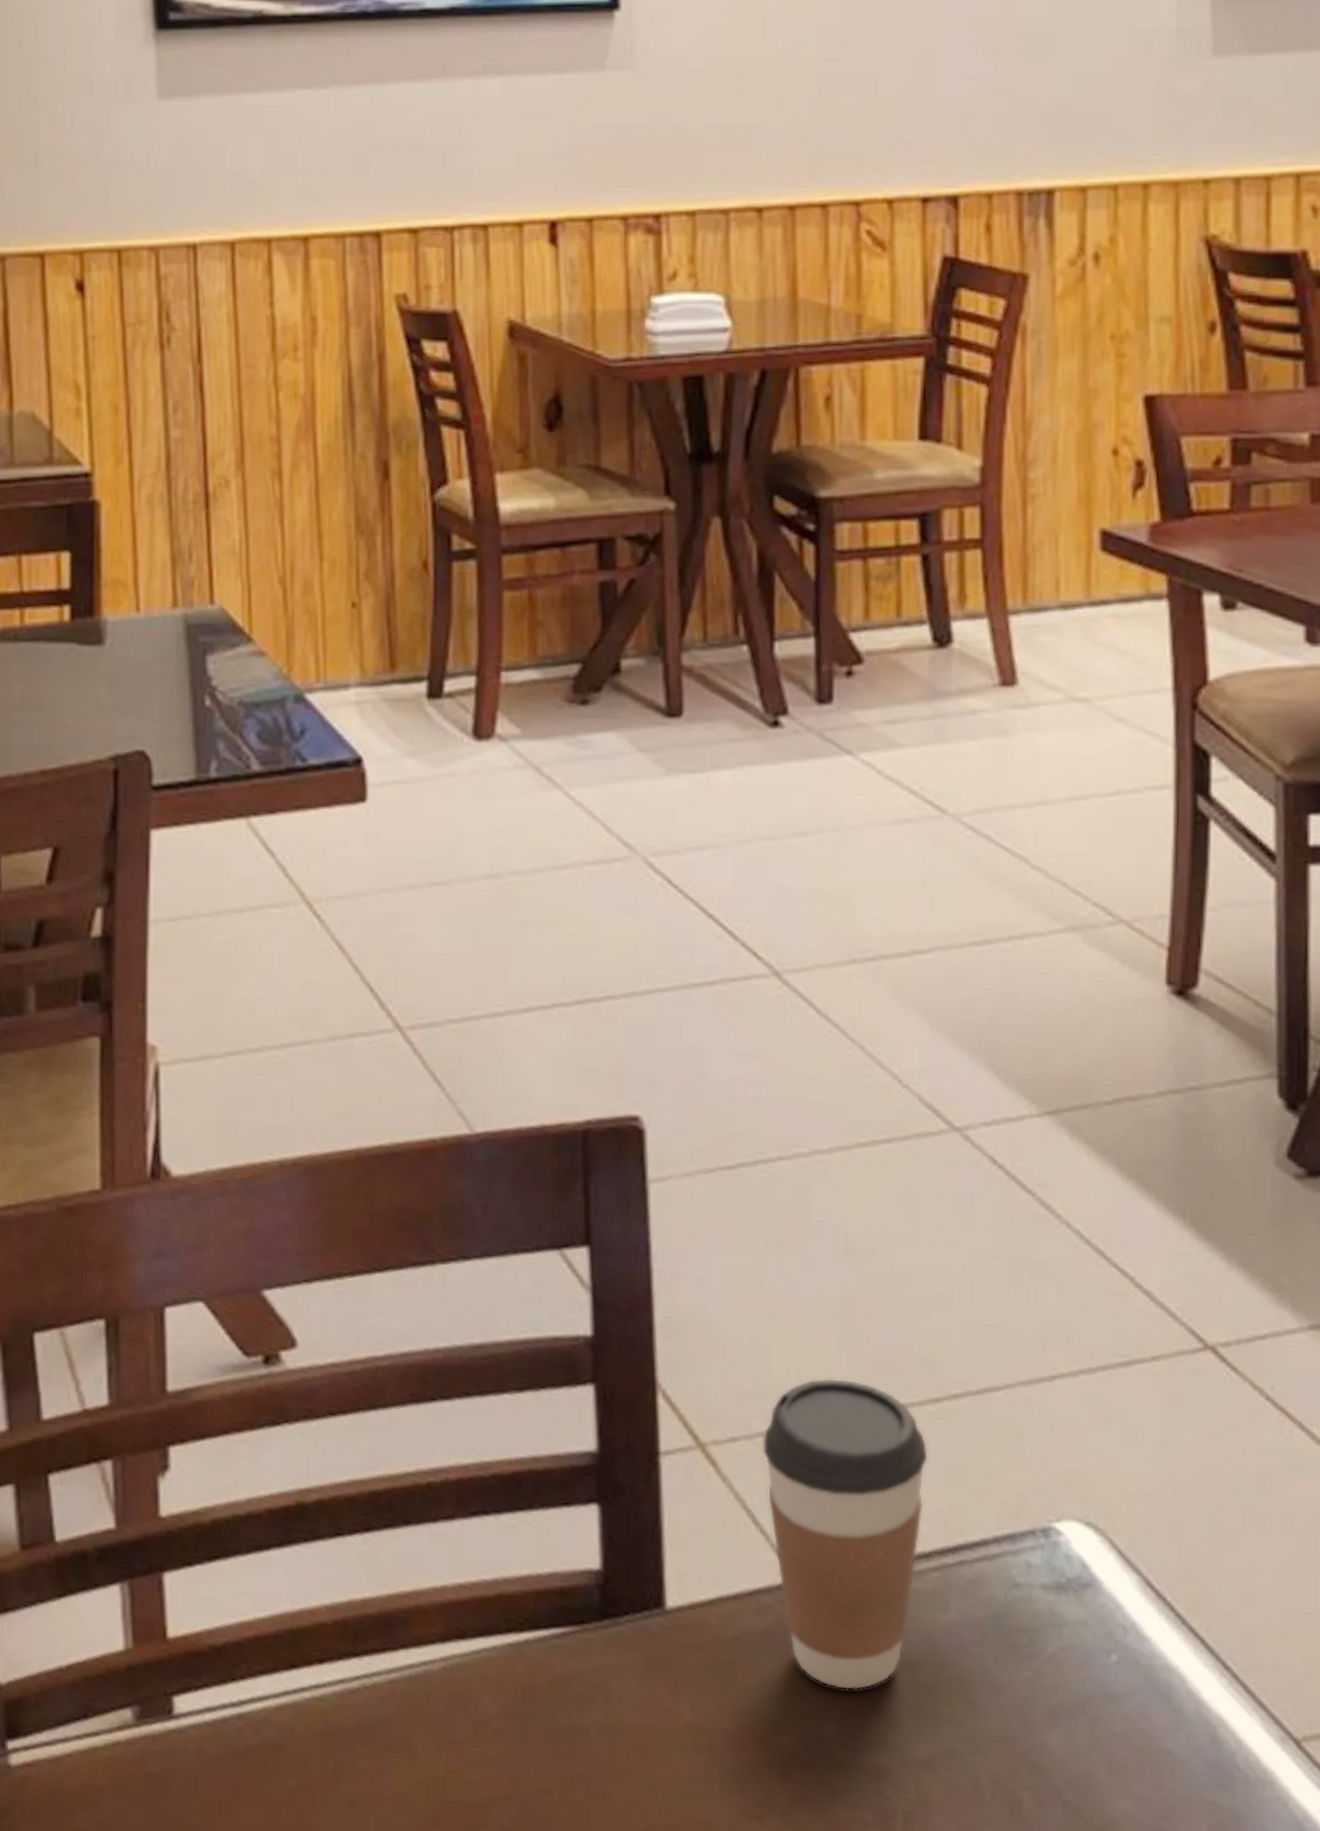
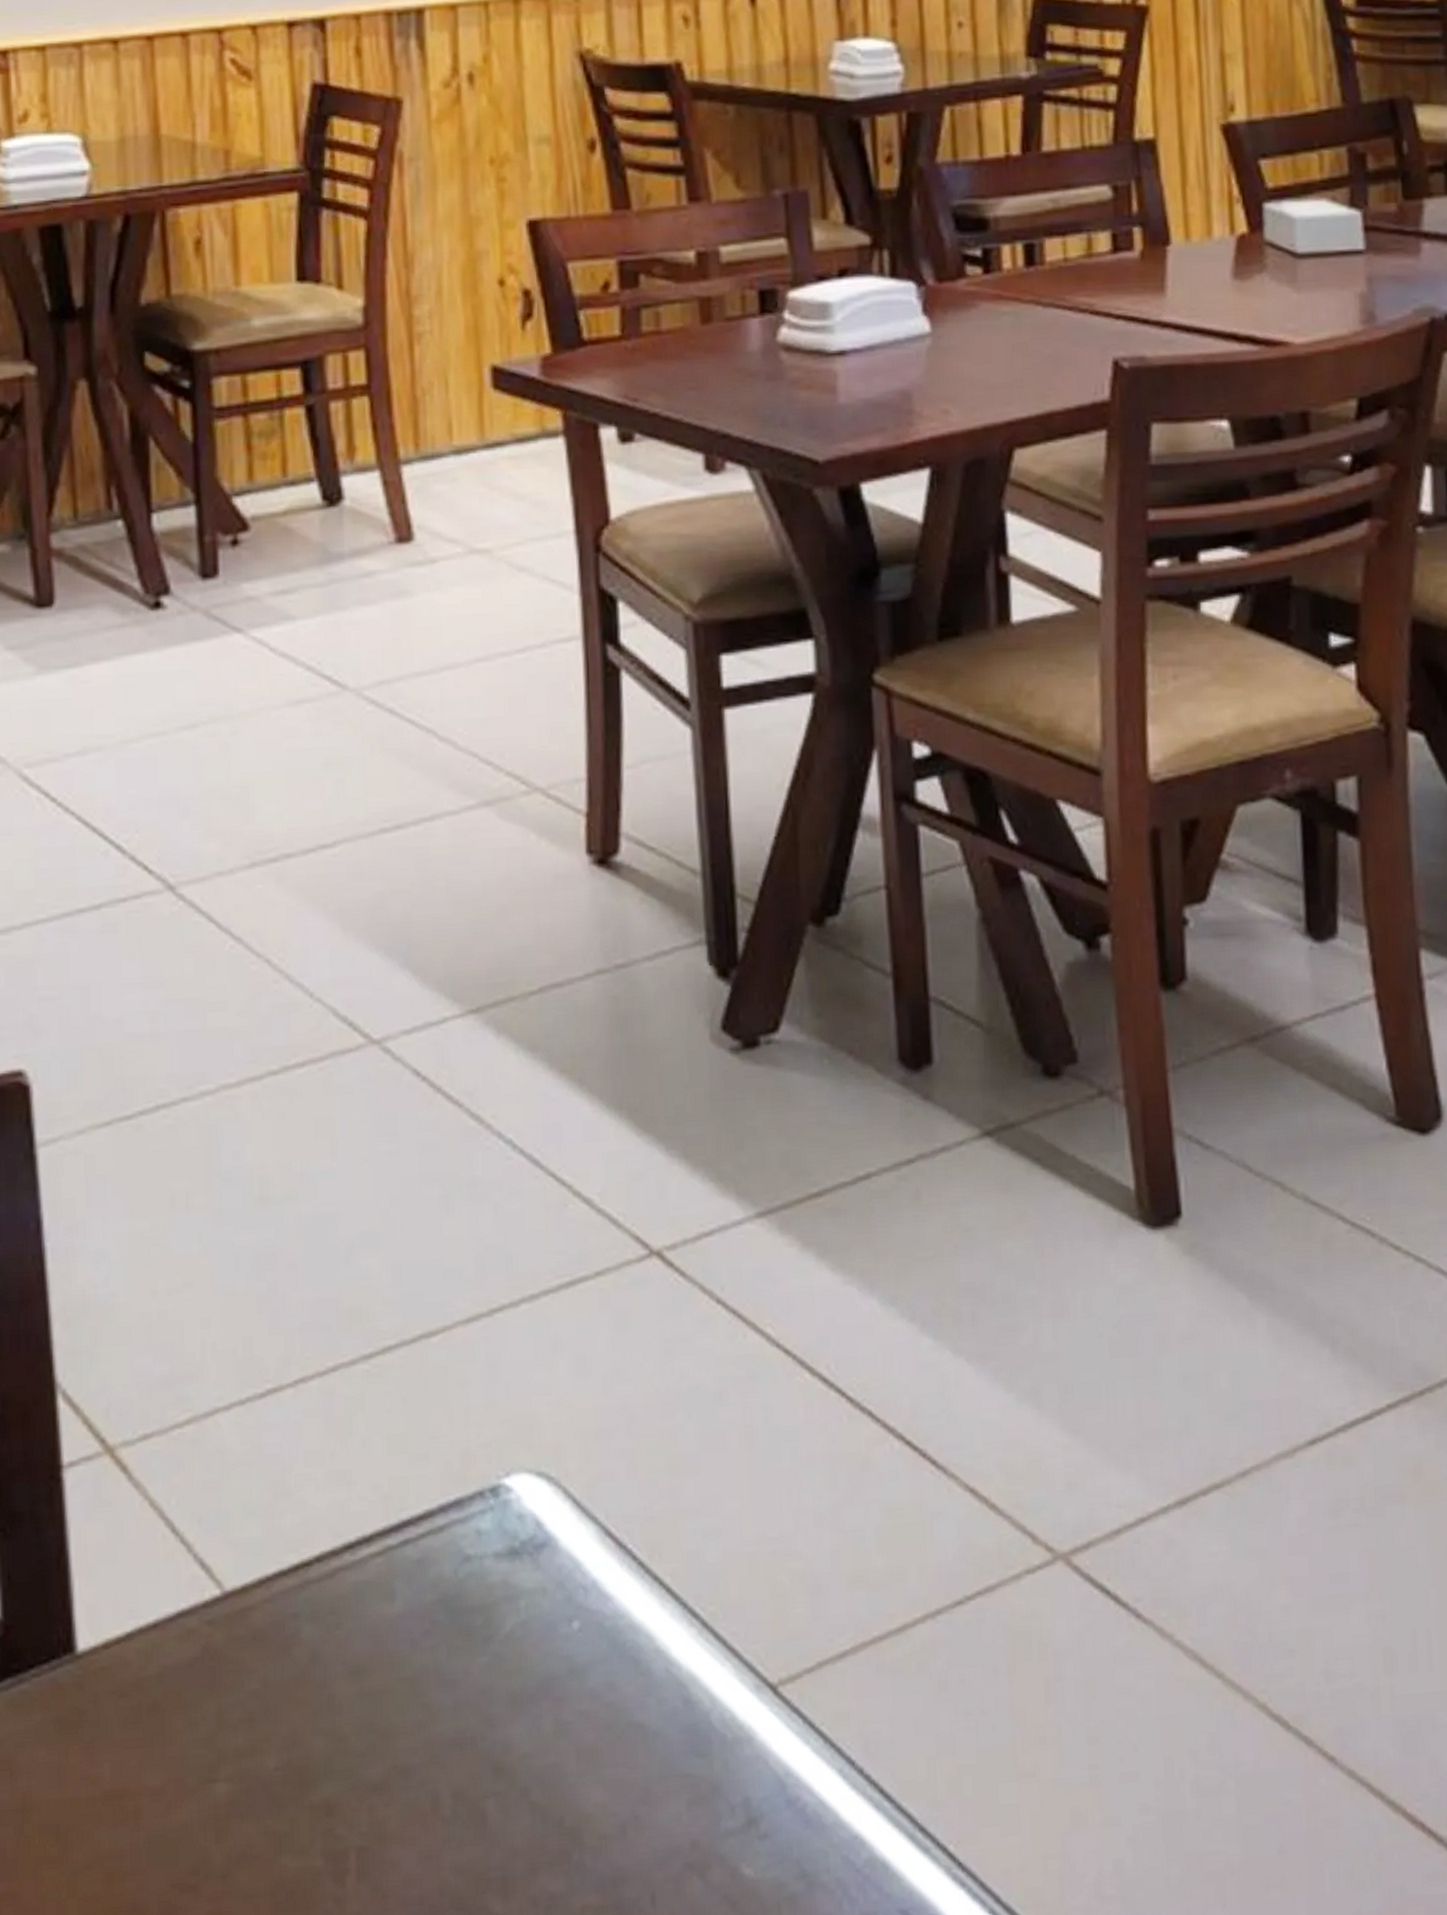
coffee cup: present [762,1377,929,1690] -> none [178,1346,364,1715]

